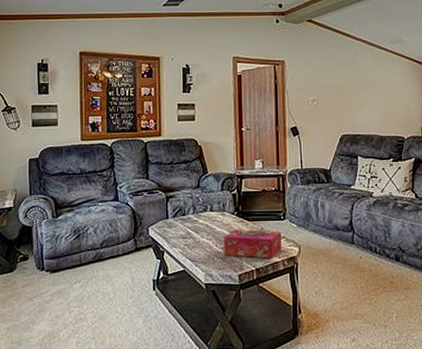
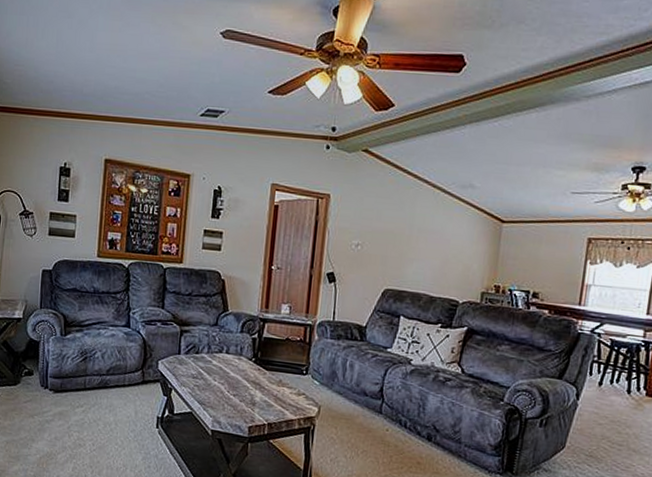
tissue box: present [223,229,281,258] -> none [235,377,301,415]

